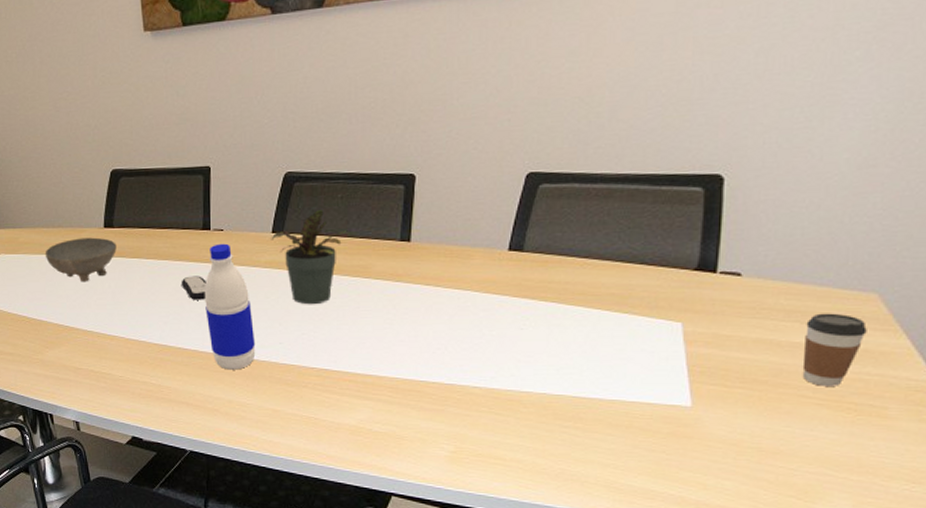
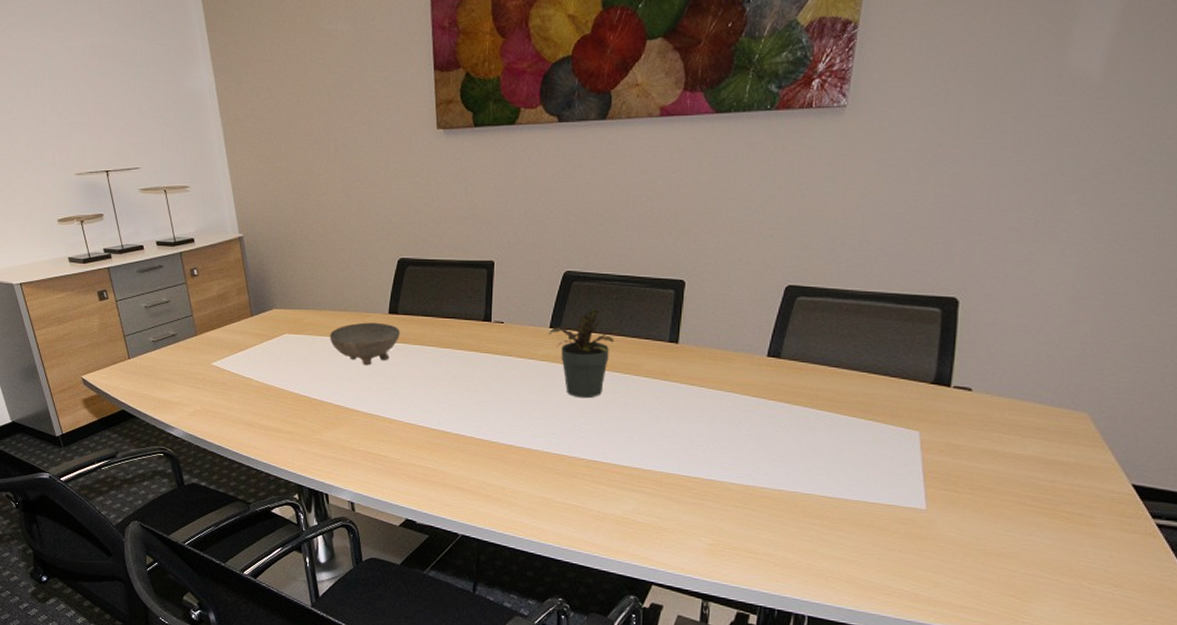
remote control: present [181,276,207,300] -> none [460,365,485,389]
water bottle: present [204,243,256,370] -> none [482,335,530,458]
coffee cup: present [802,313,867,386] -> none [1022,428,1078,496]

